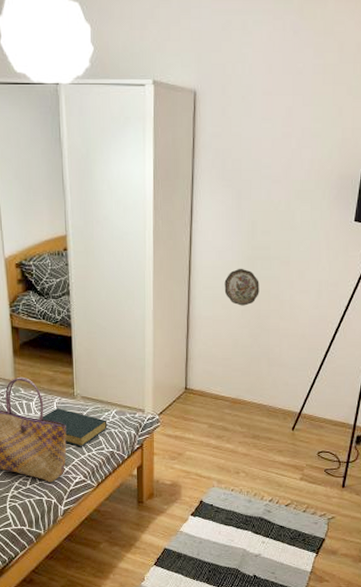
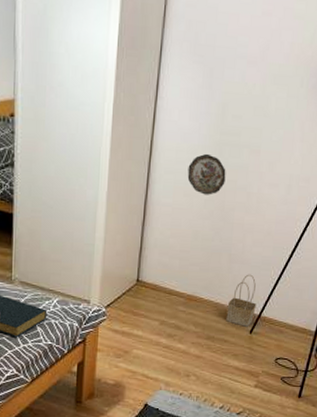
basket: none [269,375,296,424] -> present [226,274,256,327]

